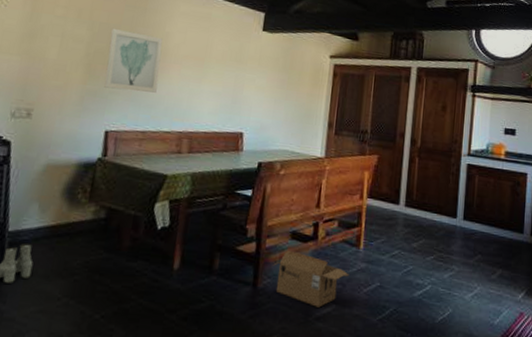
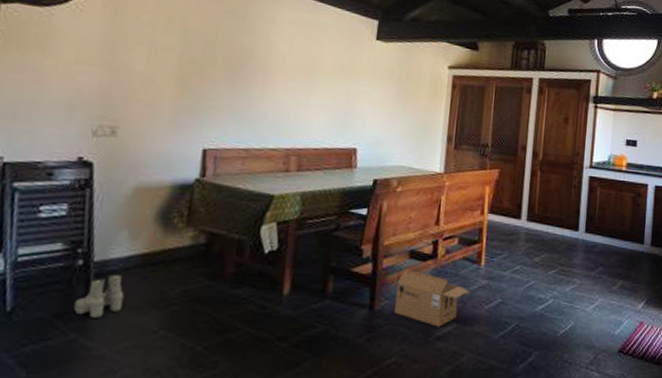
wall art: present [104,27,163,93] -> none [200,36,266,107]

